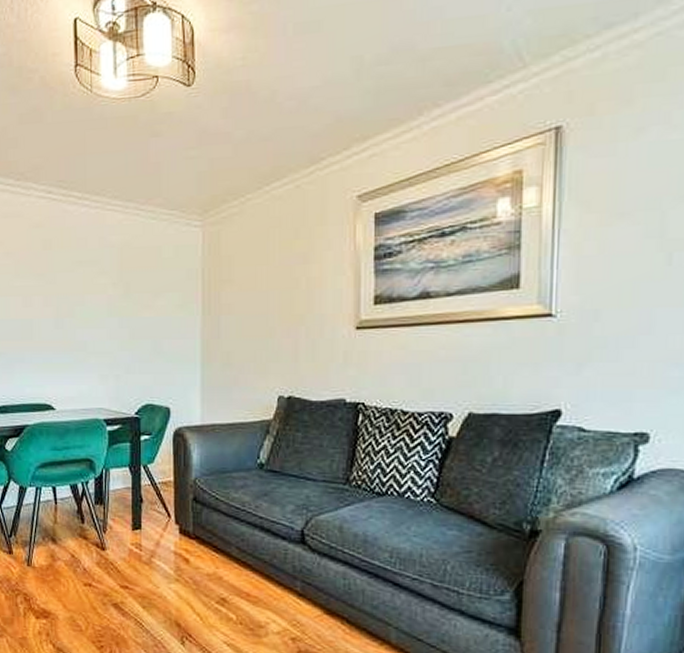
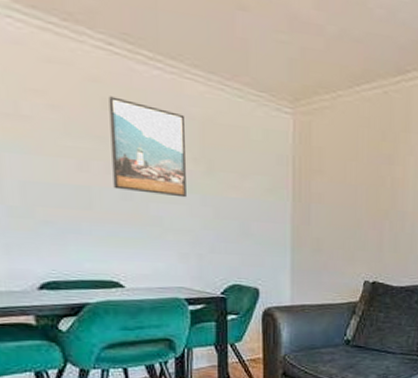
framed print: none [47,237,106,322] -> present [109,96,186,198]

